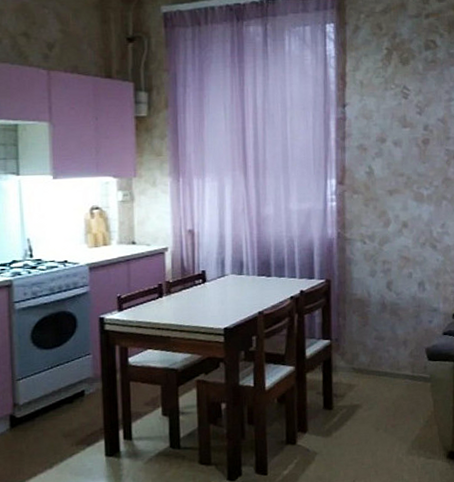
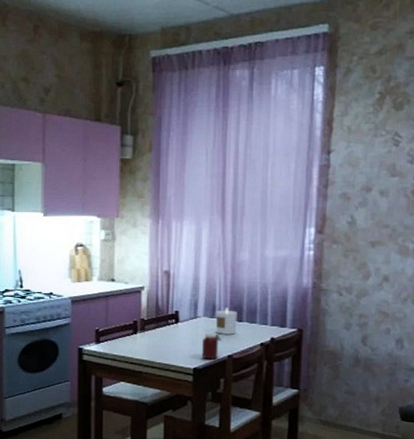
jar: none [231,290,252,318] -> present [201,333,222,360]
candle: none [244,263,266,291] -> present [216,307,237,335]

